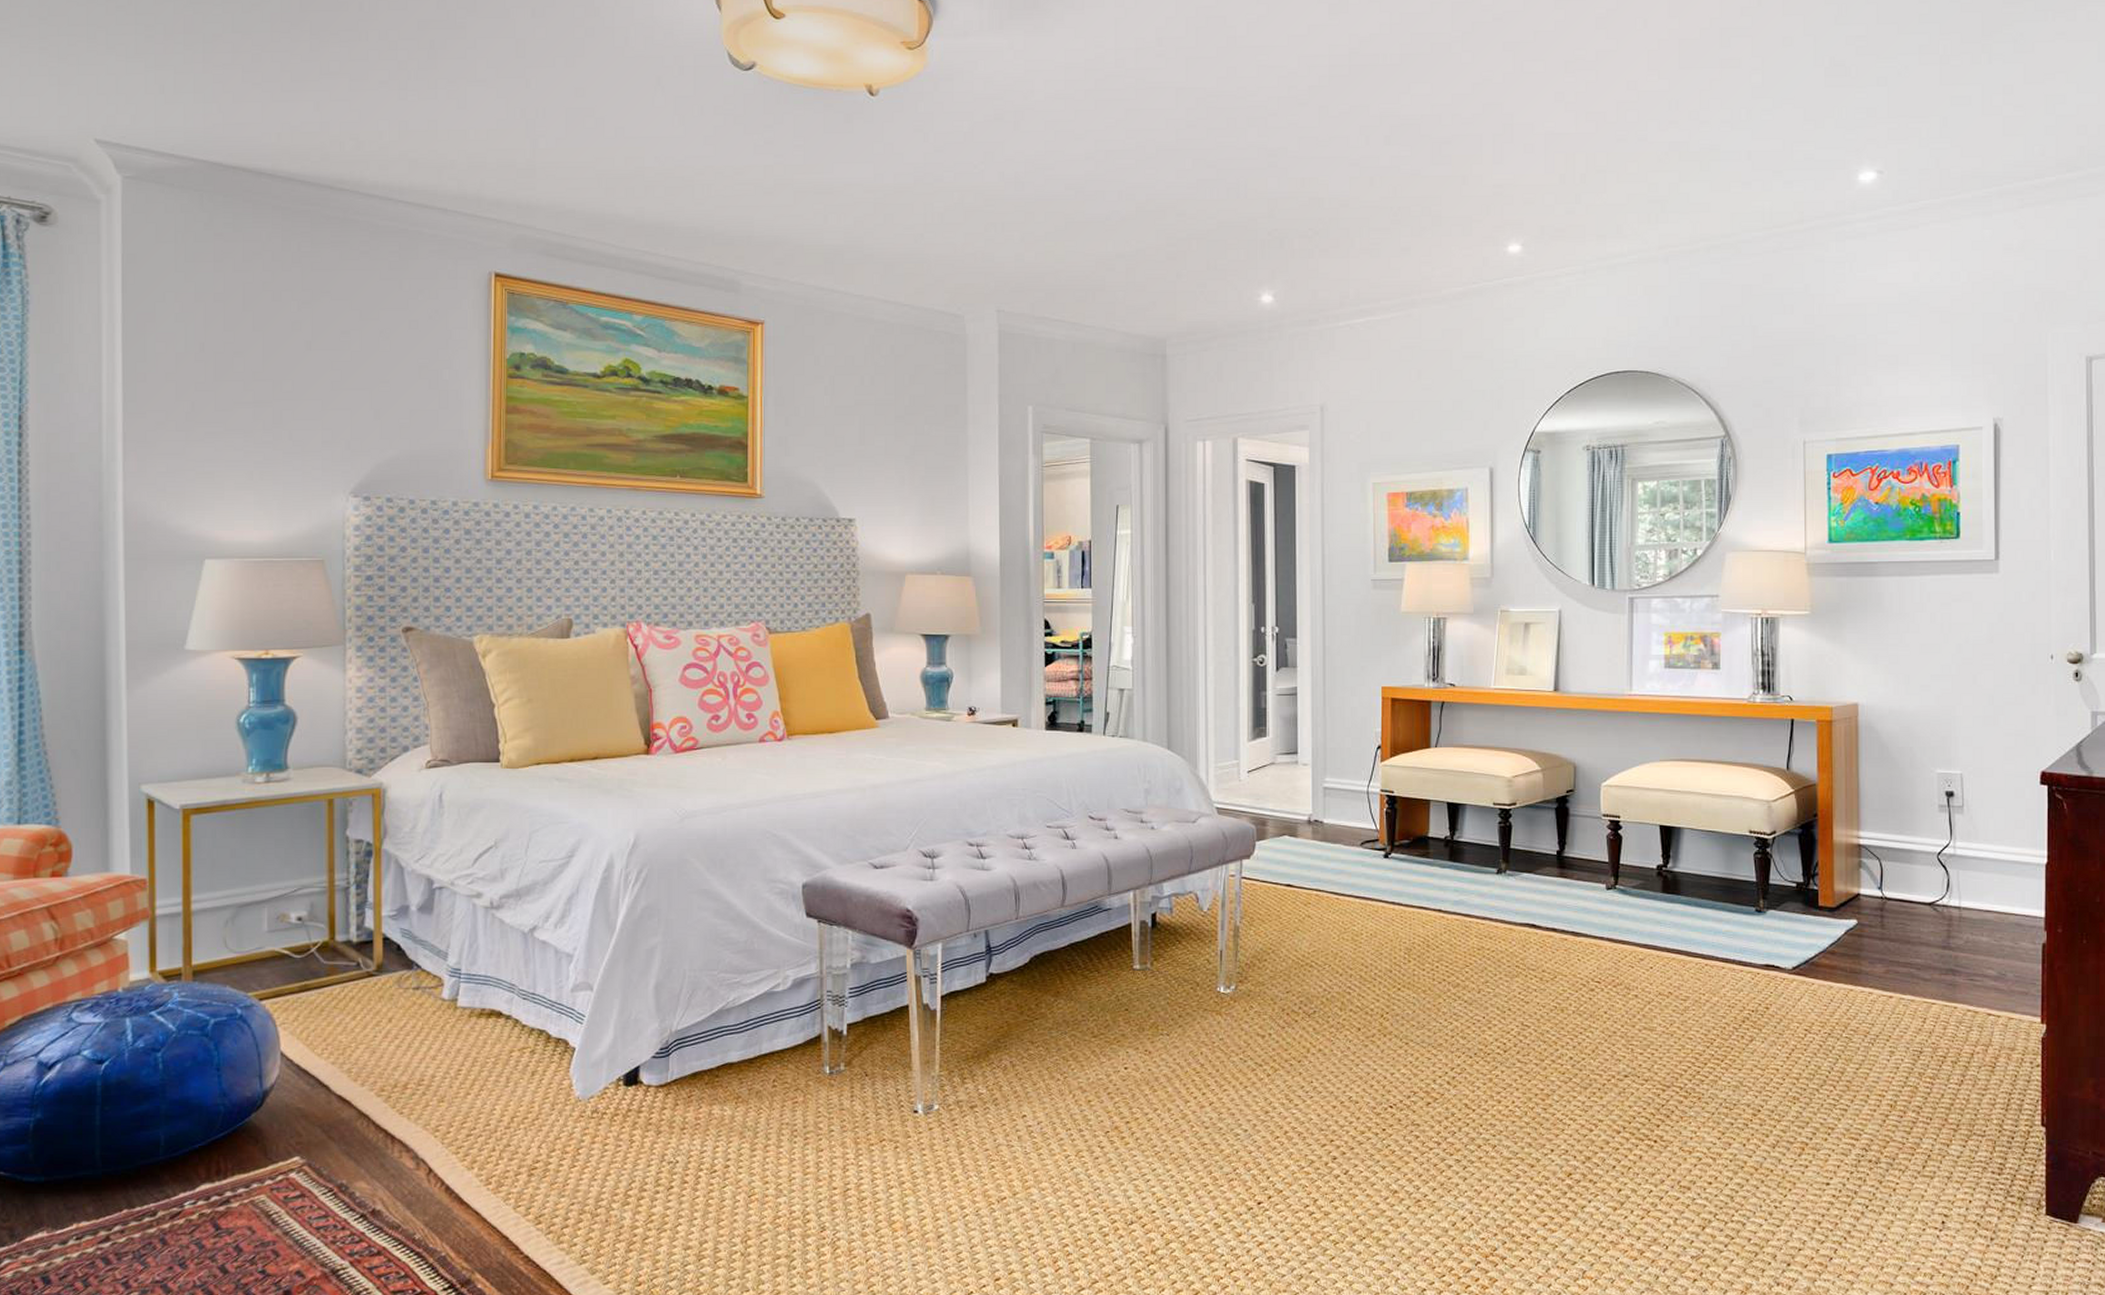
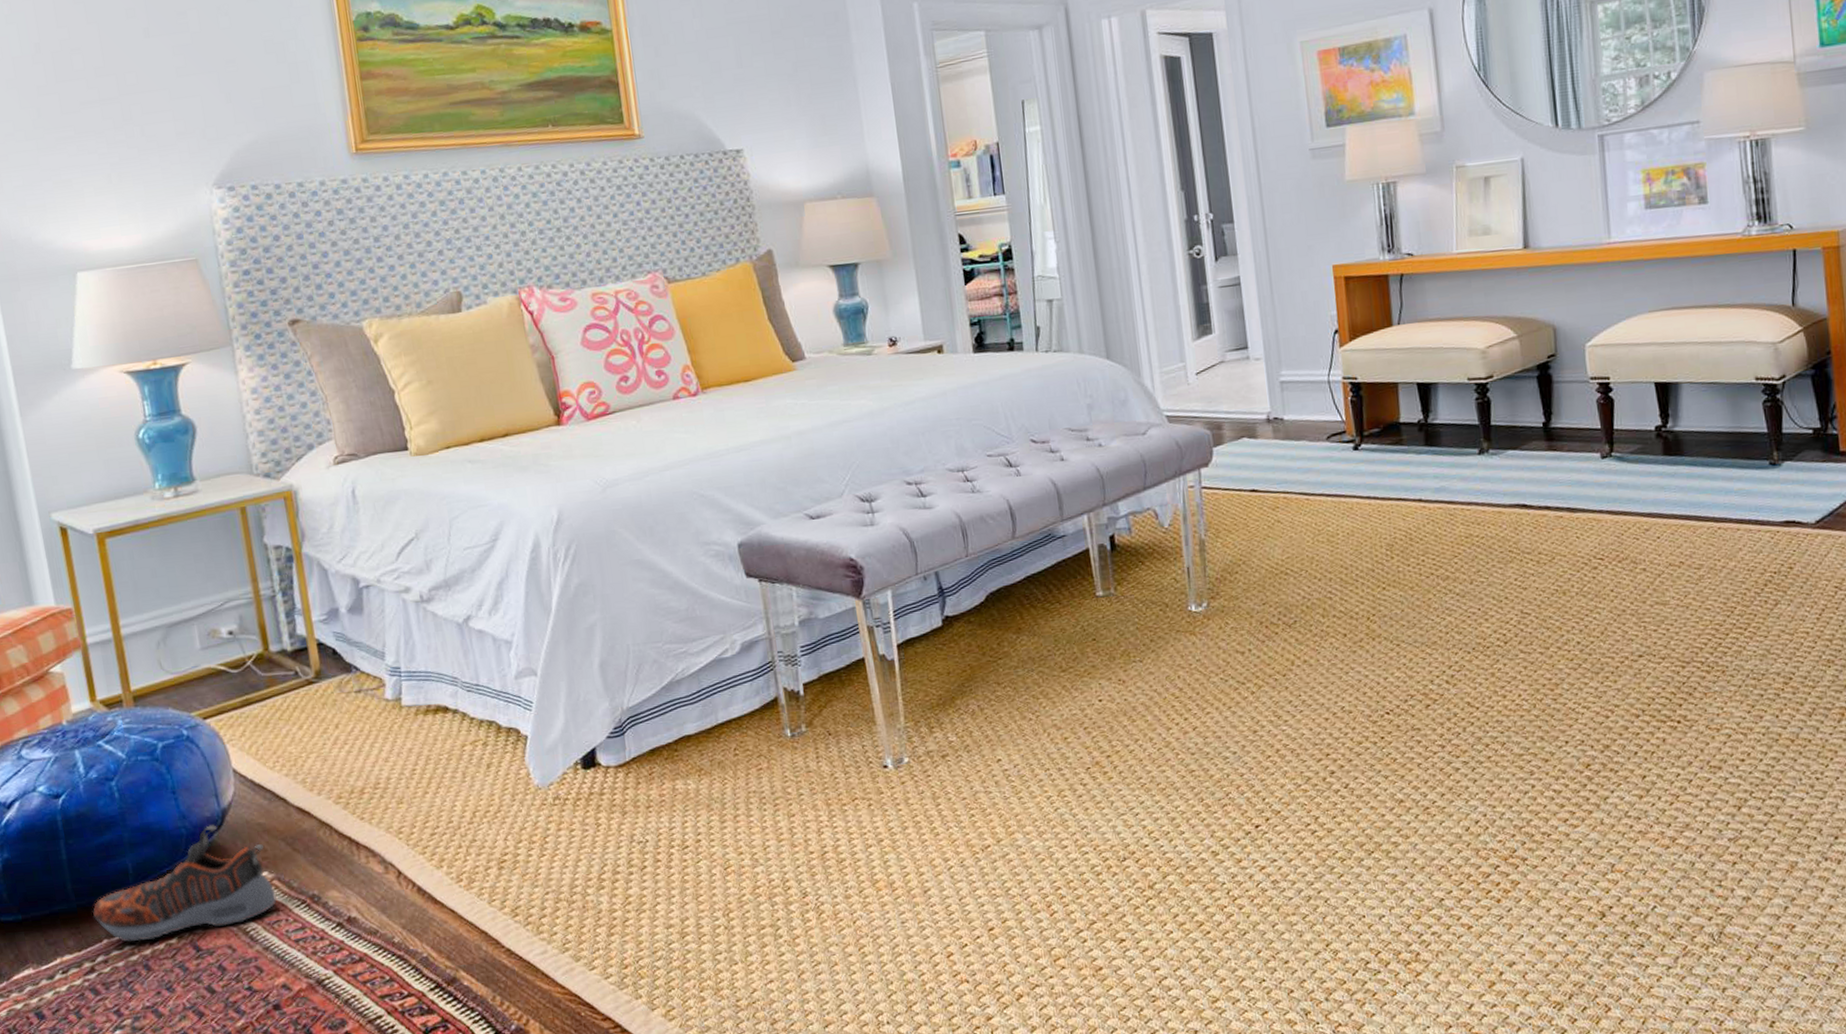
shoe: none [117,1105,304,1215] -> present [93,825,277,943]

